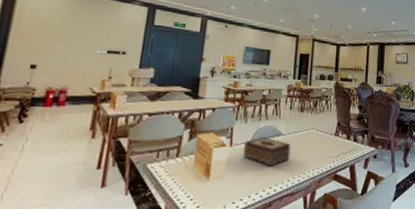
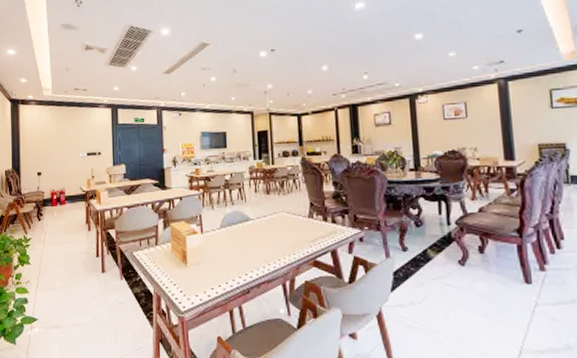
tissue box: present [243,138,291,166] -> none [215,223,262,253]

